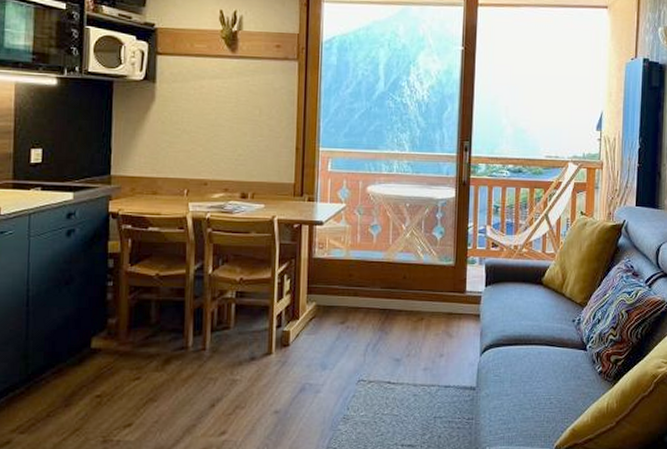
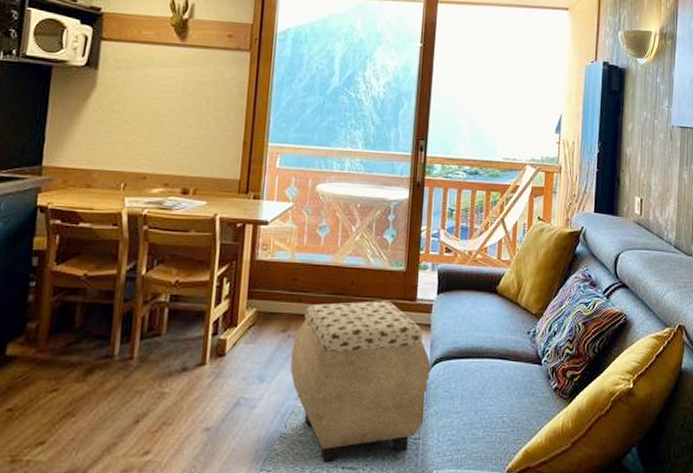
ottoman: none [350,293,483,441] -> present [290,301,433,463]

